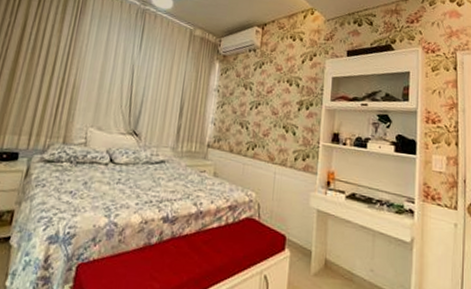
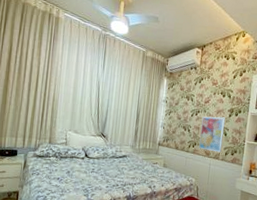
wall art: none [260,109,293,158] -> present [199,116,225,153]

